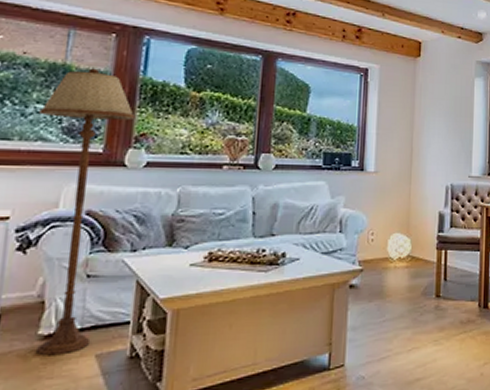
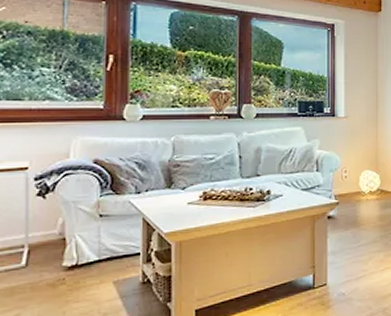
floor lamp: present [37,68,136,356] -> none [44,33,129,284]

